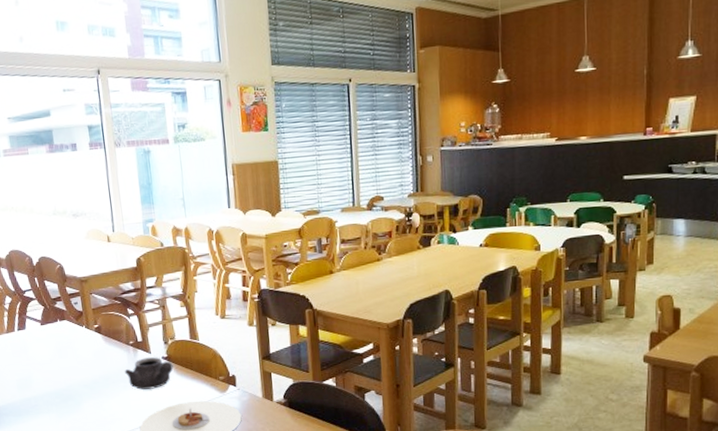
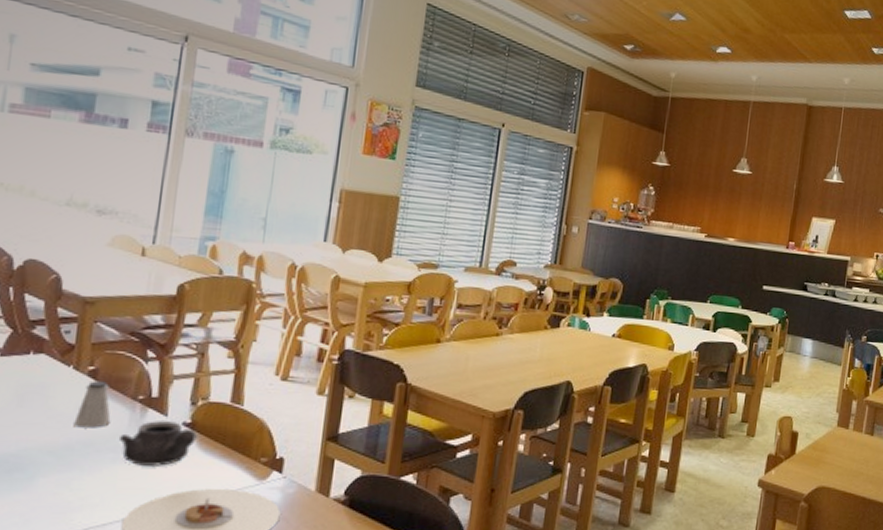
saltshaker: none [94,334,117,368] -> present [73,381,111,428]

